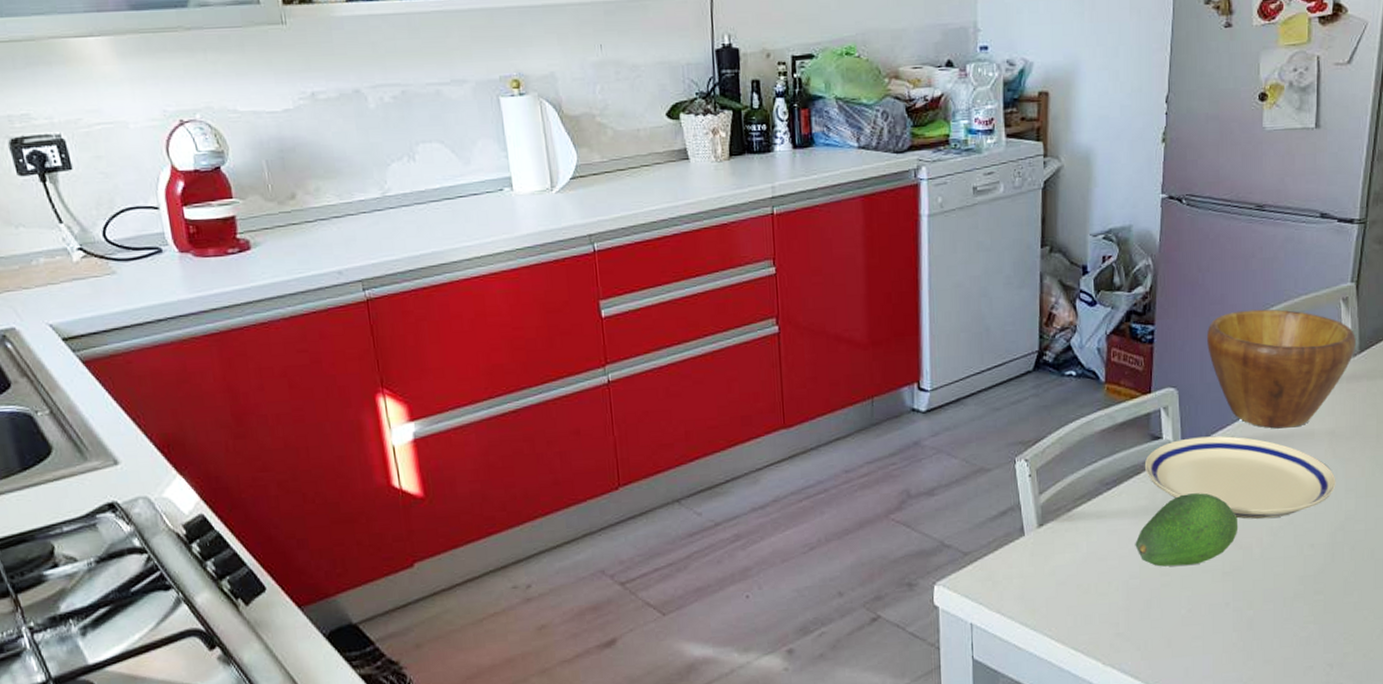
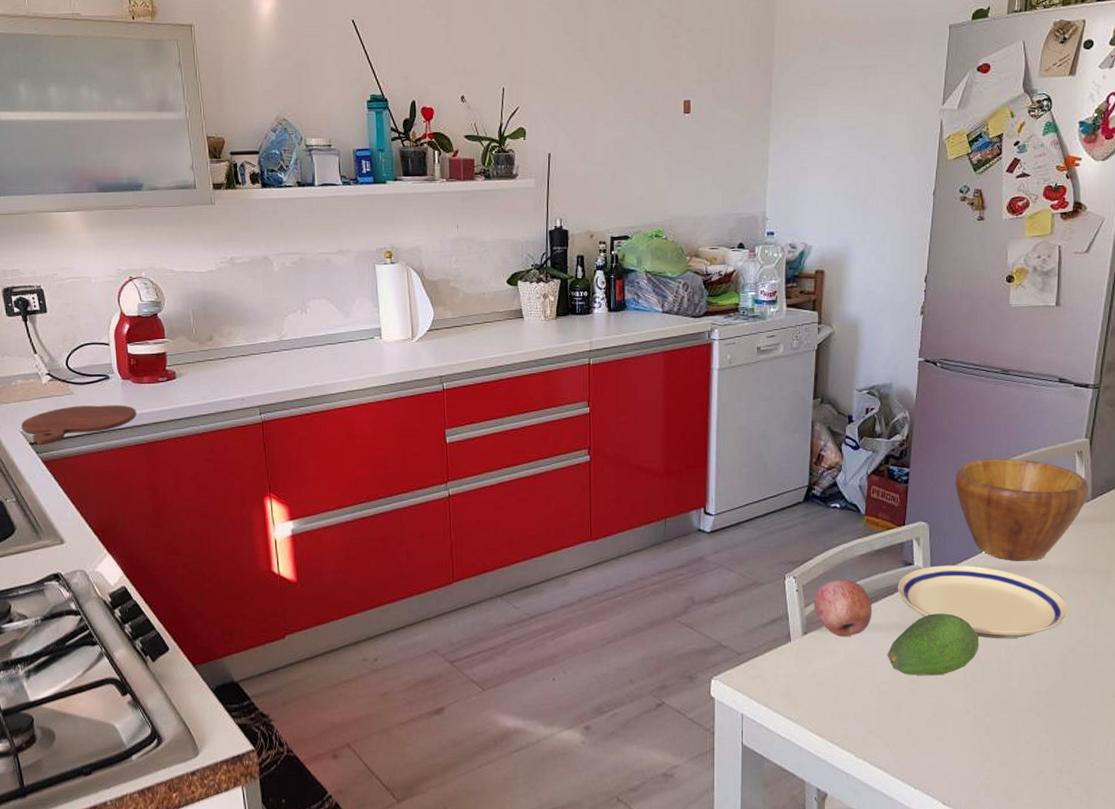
cutting board: none [49,285,202,342] -> present [21,405,137,446]
fruit: none [1049,459,1117,526] -> present [813,579,872,636]

